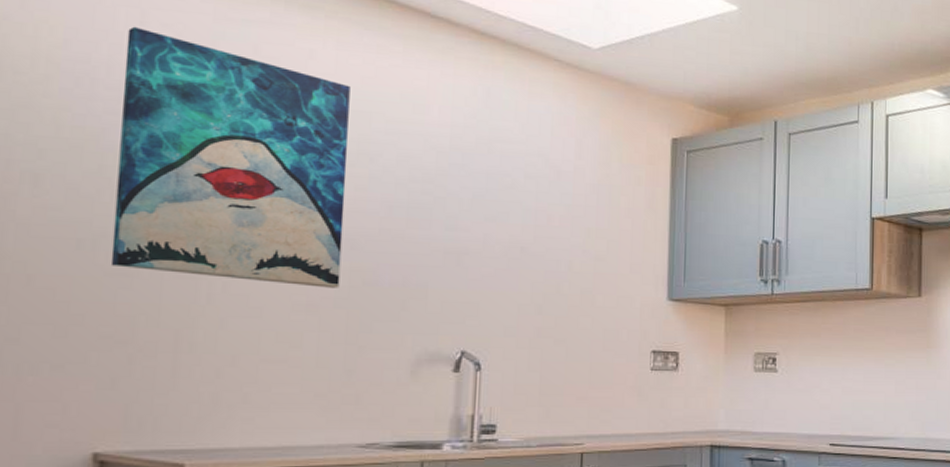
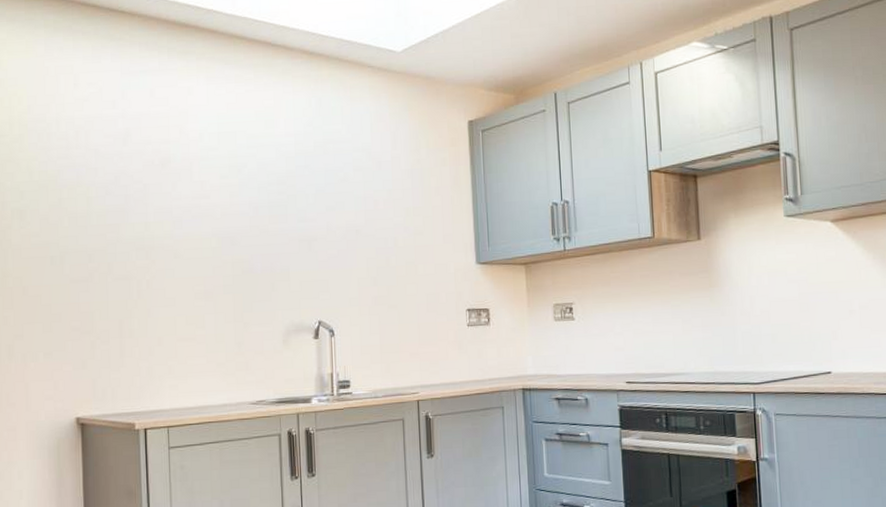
wall art: present [110,26,350,288] -> none [67,88,226,278]

